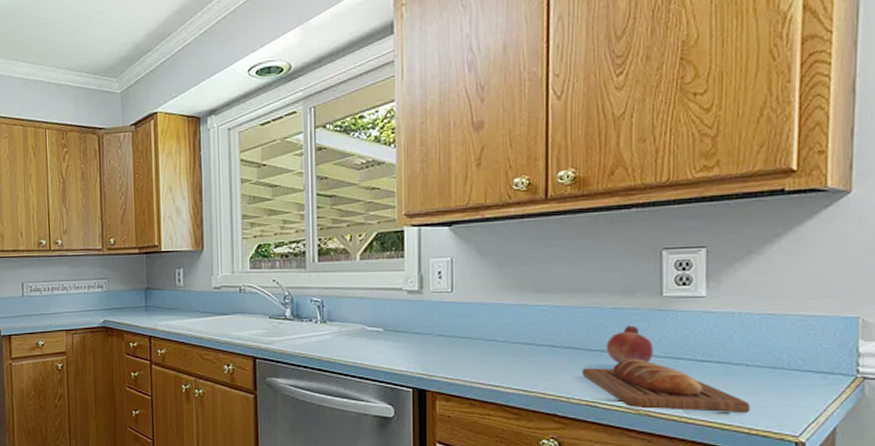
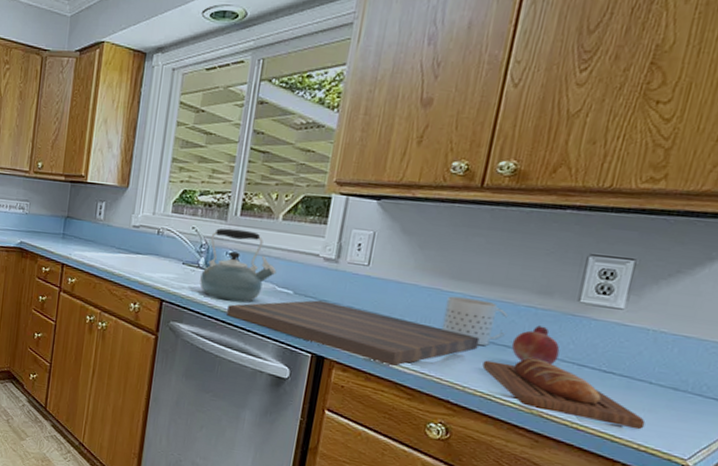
kettle: none [289,275,363,348] -> present [199,228,277,303]
cutting board: none [322,333,574,389] -> present [226,300,480,367]
mug: none [534,308,599,355] -> present [441,296,509,346]

